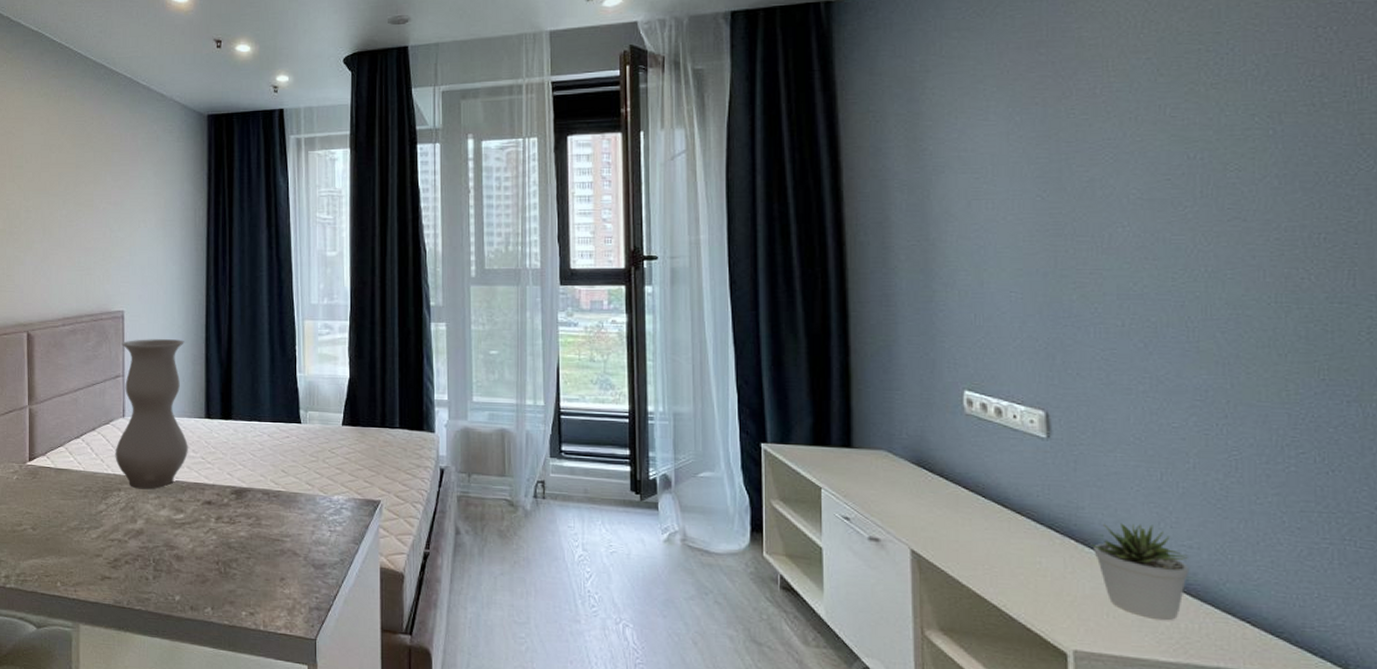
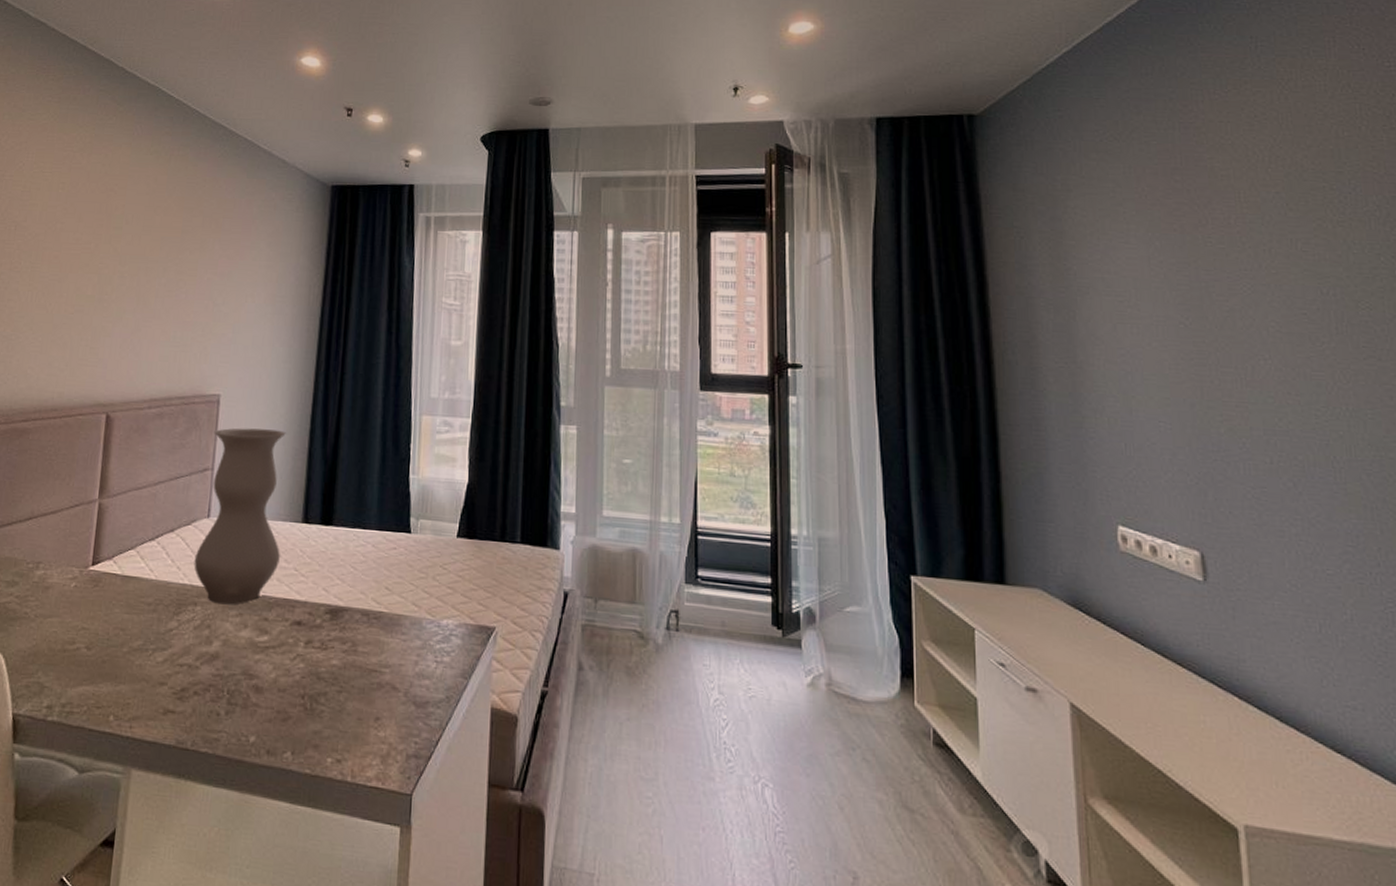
potted plant: present [1090,523,1190,621] -> none [1254,679,1356,793]

